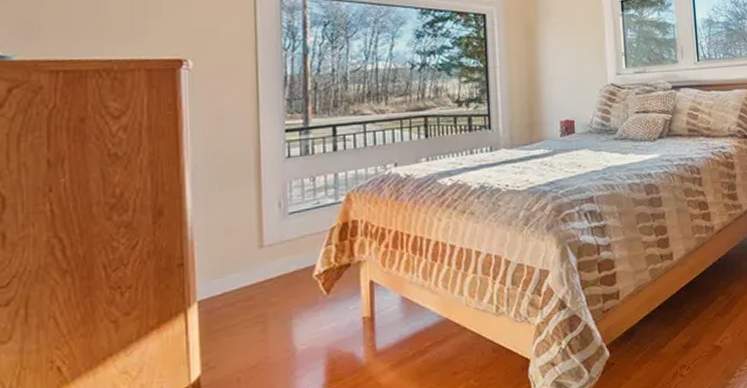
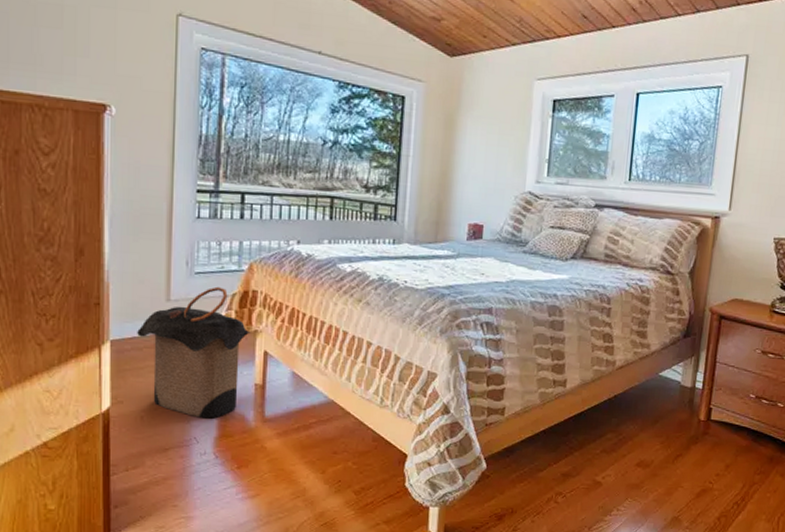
laundry hamper: none [228,223,354,367] -> present [137,286,251,419]

